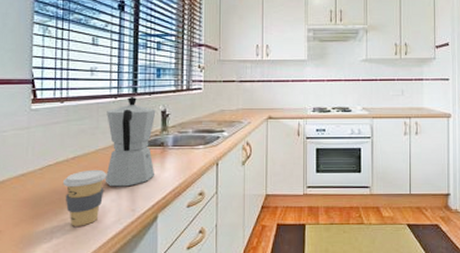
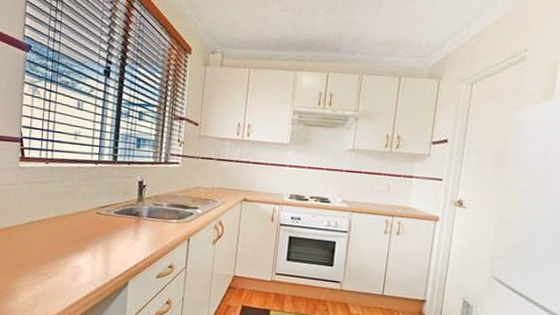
coffee cup: present [62,169,107,226] -> none [44,230,85,282]
moka pot: present [104,96,156,187] -> none [82,164,134,251]

